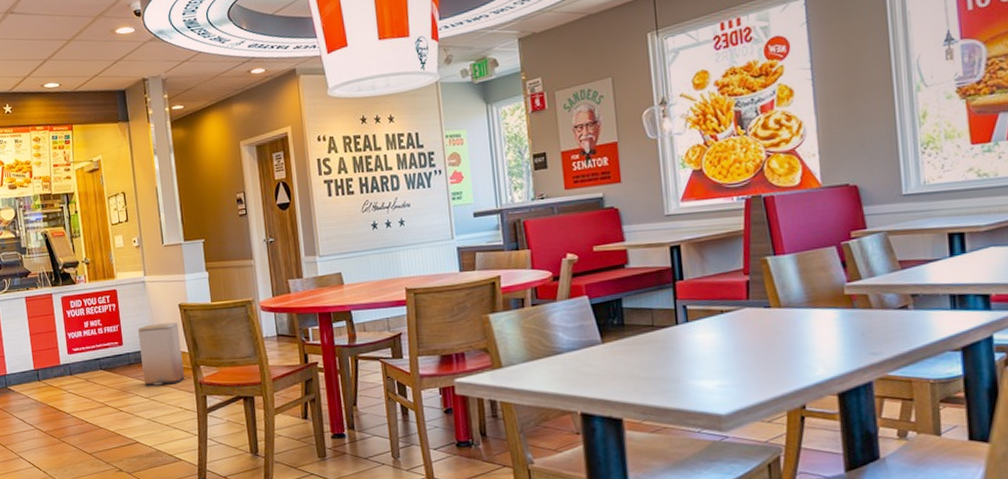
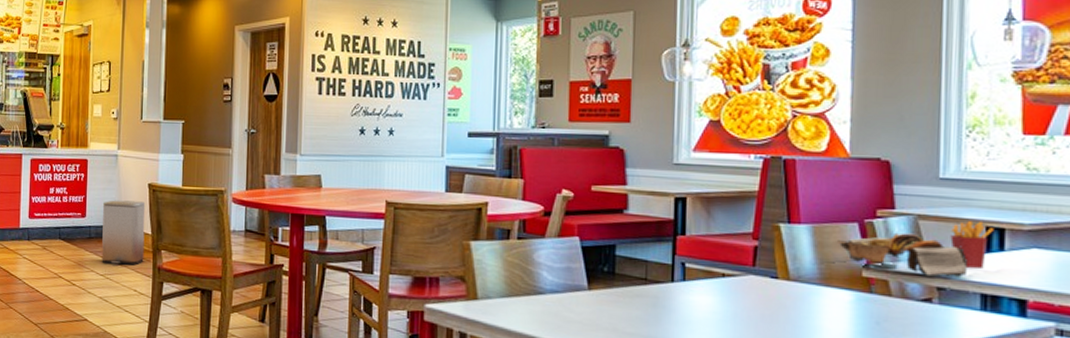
food tray: none [818,248,936,286] -> present [836,232,969,278]
french fries: none [917,228,955,274] -> present [950,220,994,270]

